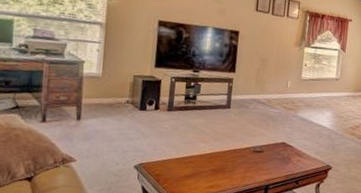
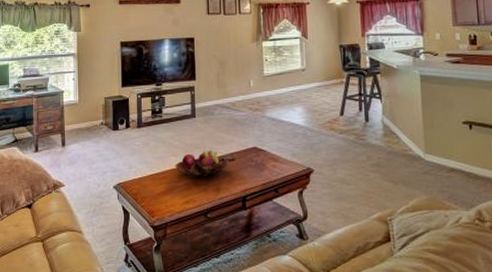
fruit basket: none [203,140,257,165] -> present [175,149,229,177]

